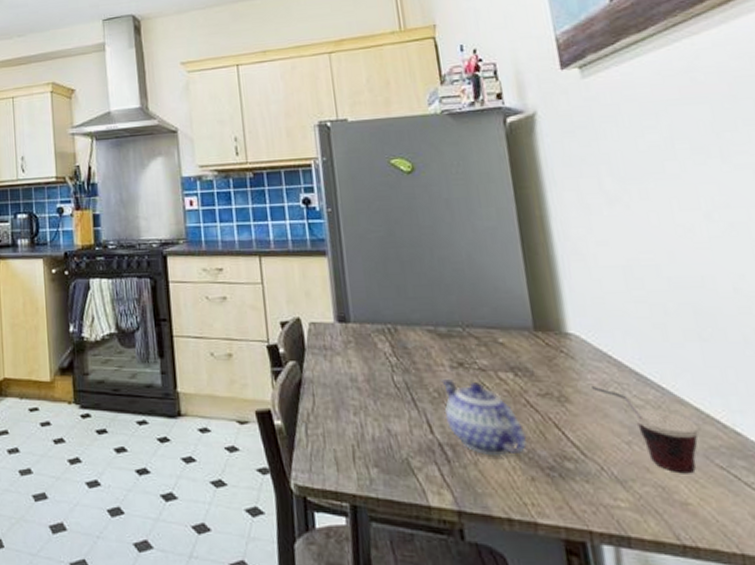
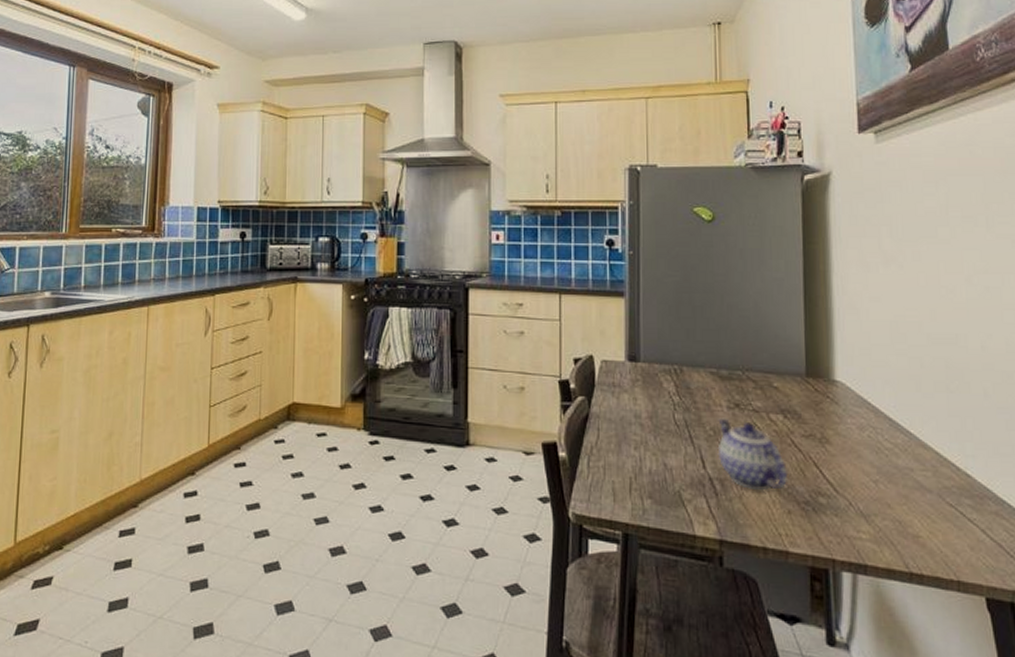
cup: present [592,387,699,474] -> none [850,430,937,510]

